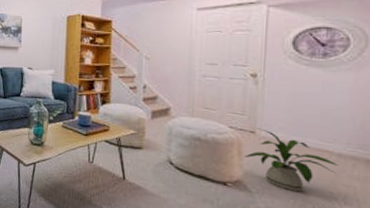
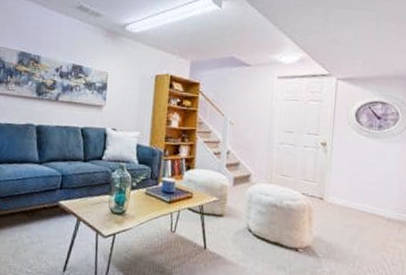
house plant: present [244,128,339,192] -> none [314,195,388,255]

